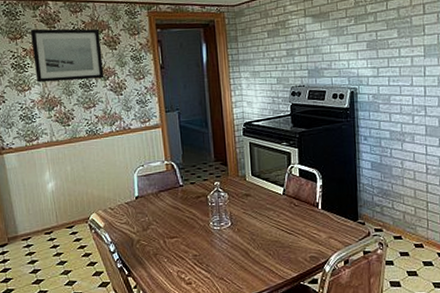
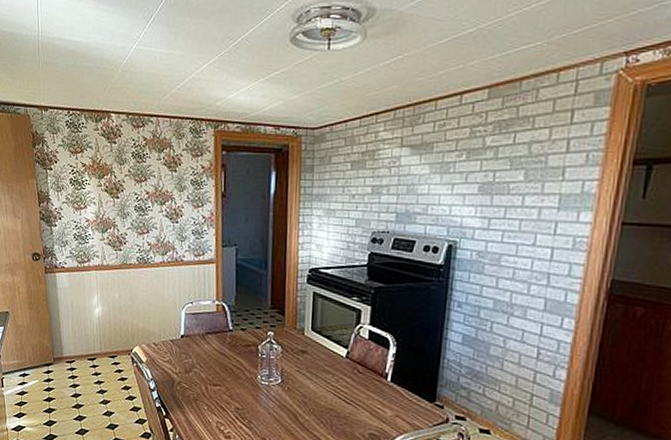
wall art: present [30,28,104,83] -> none [91,143,161,203]

